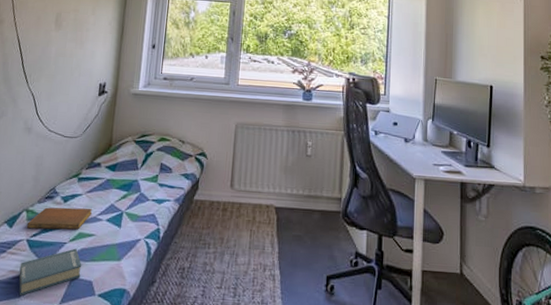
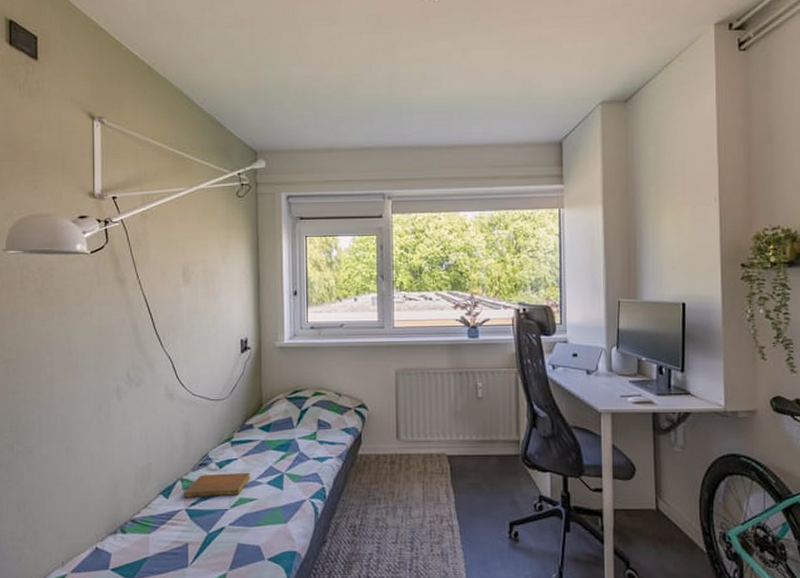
hardback book: present [19,248,82,295] -> none [182,514,247,565]

